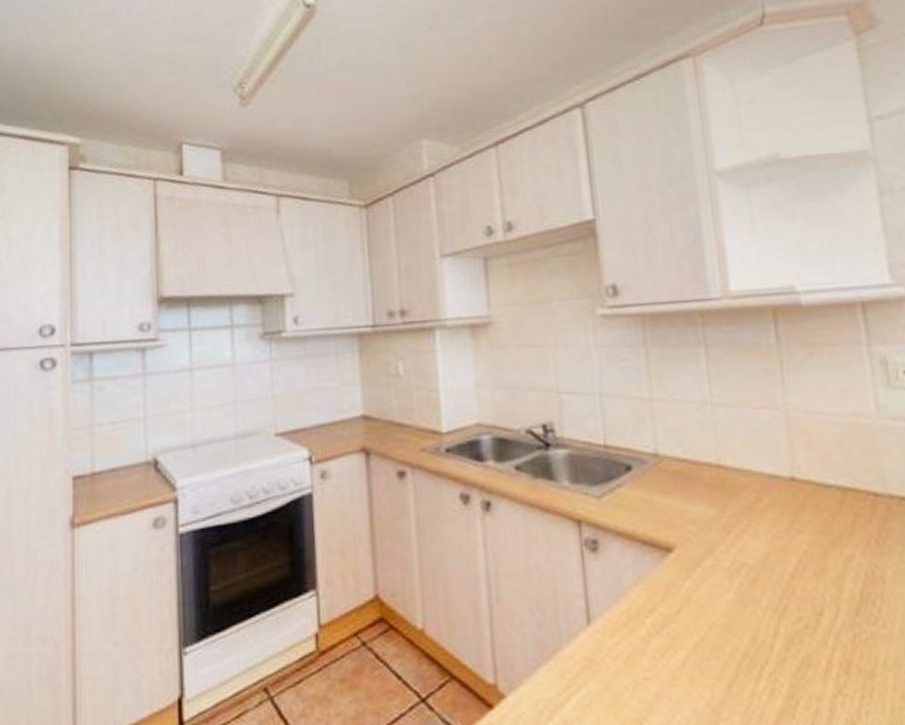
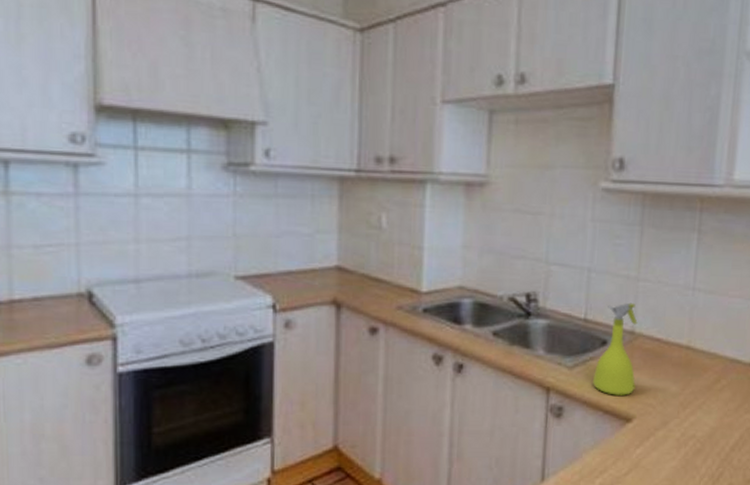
spray bottle: none [623,424,670,524] -> present [593,302,638,396]

